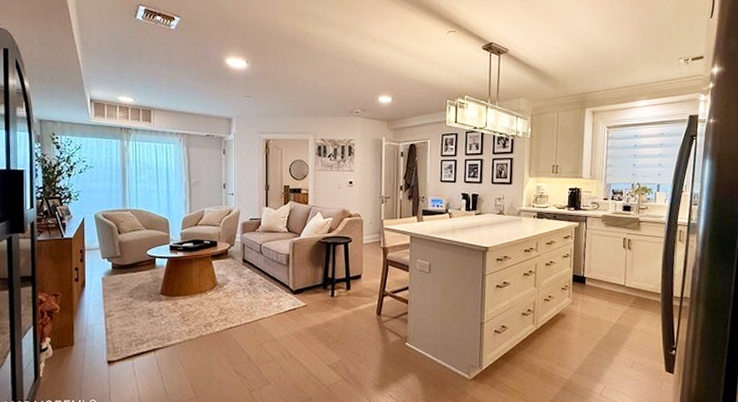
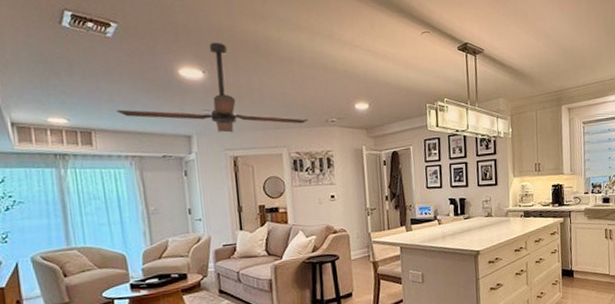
ceiling fan: none [173,35,335,118] -> present [116,42,308,133]

